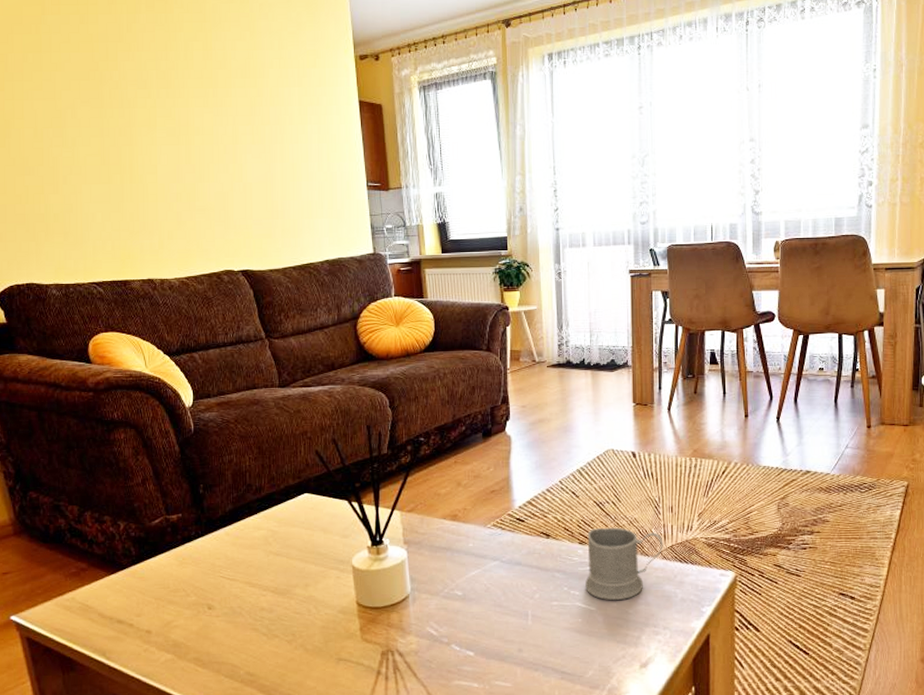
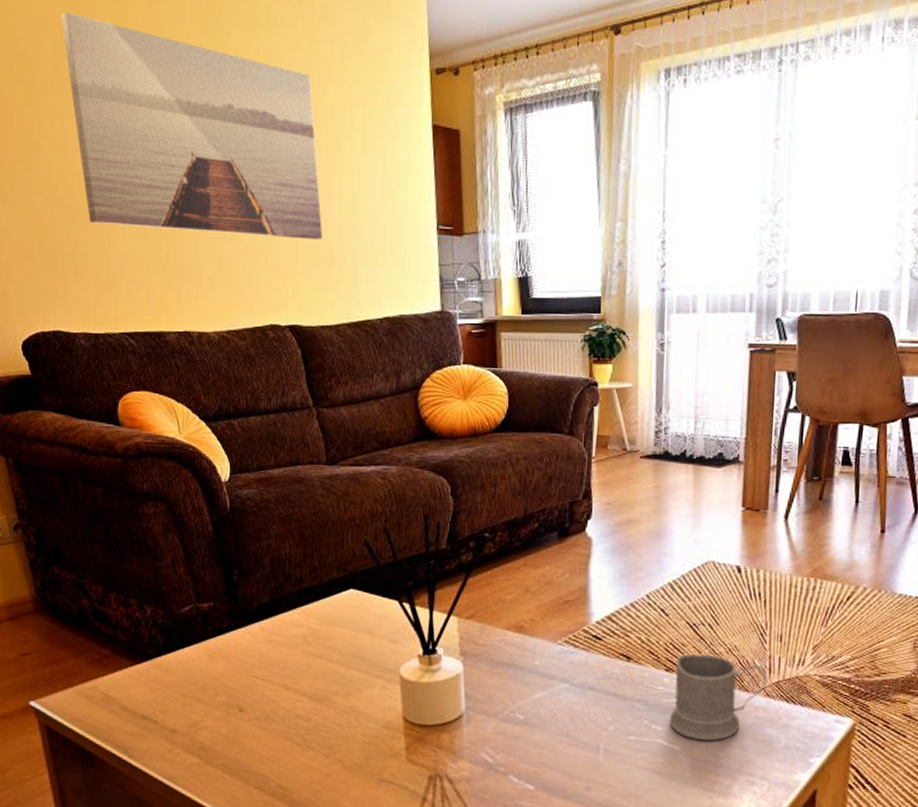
wall art: none [28,12,269,198] -> present [61,12,323,240]

